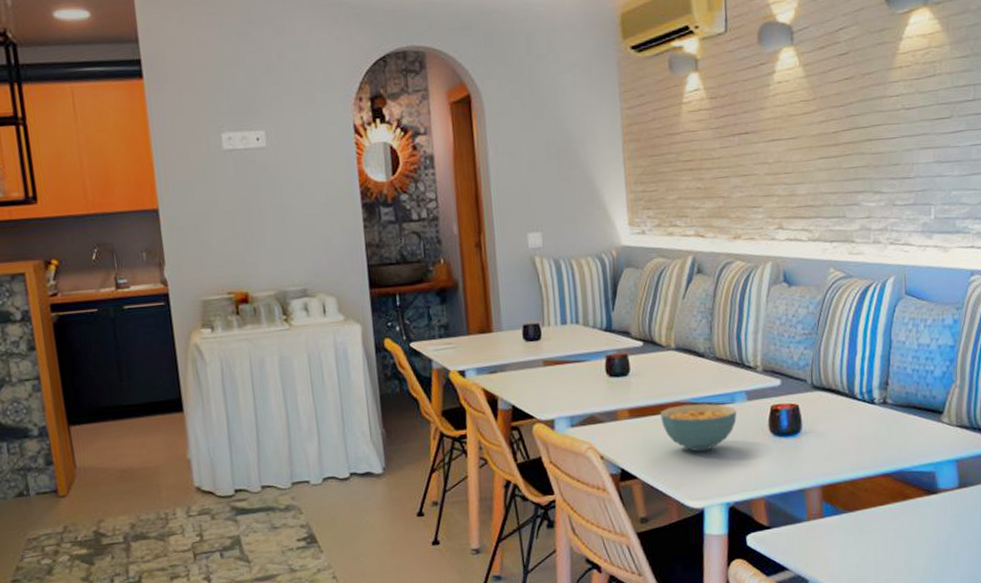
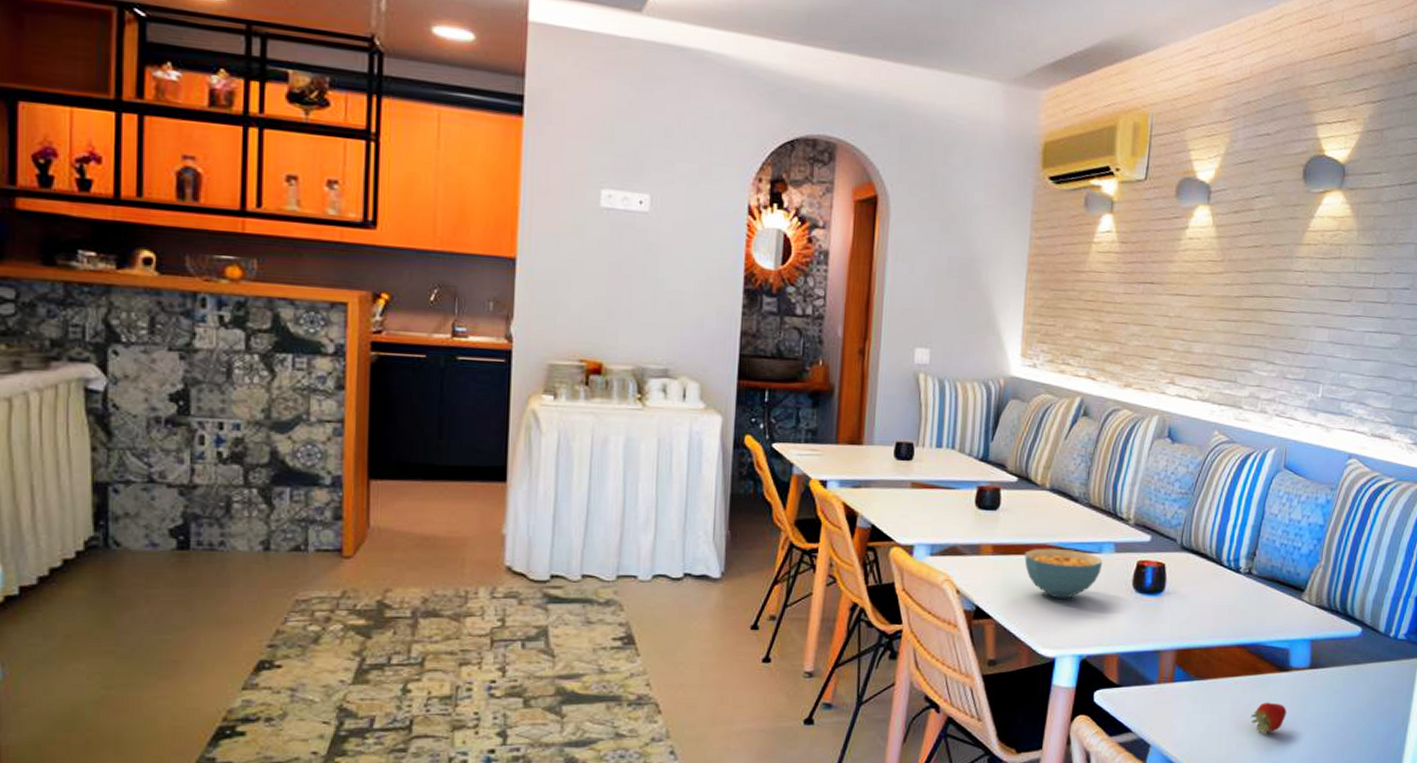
fruit: none [905,526,941,558] -> present [1250,702,1287,735]

